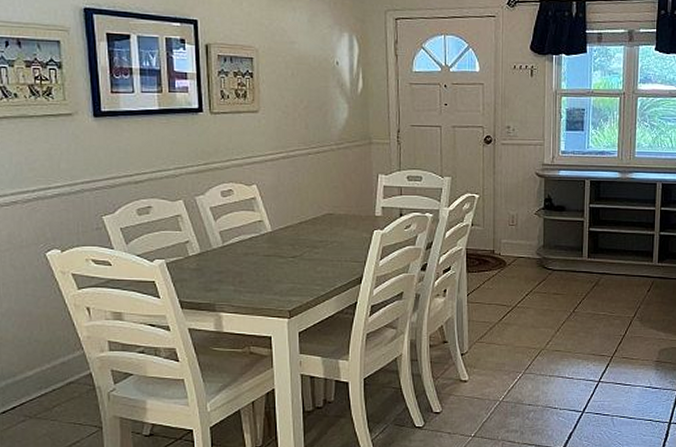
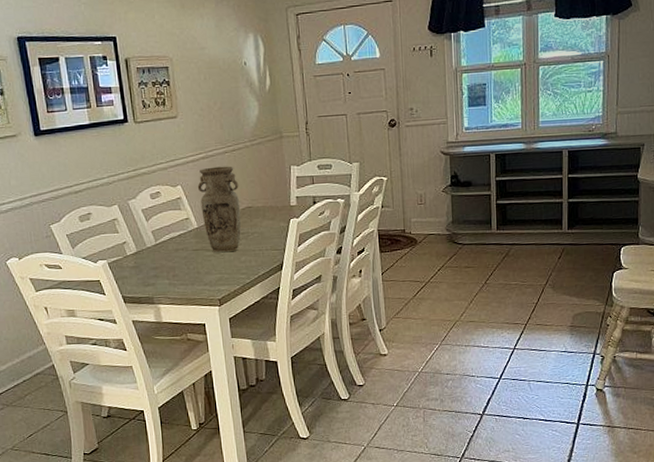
vase: none [275,168,321,261] -> present [197,166,241,253]

